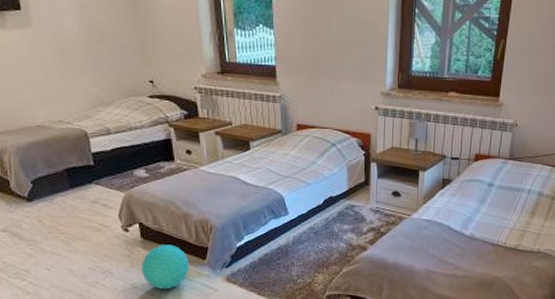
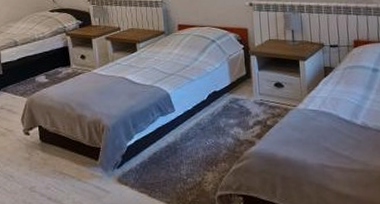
ball: present [142,245,189,289] -> none [40,146,83,192]

